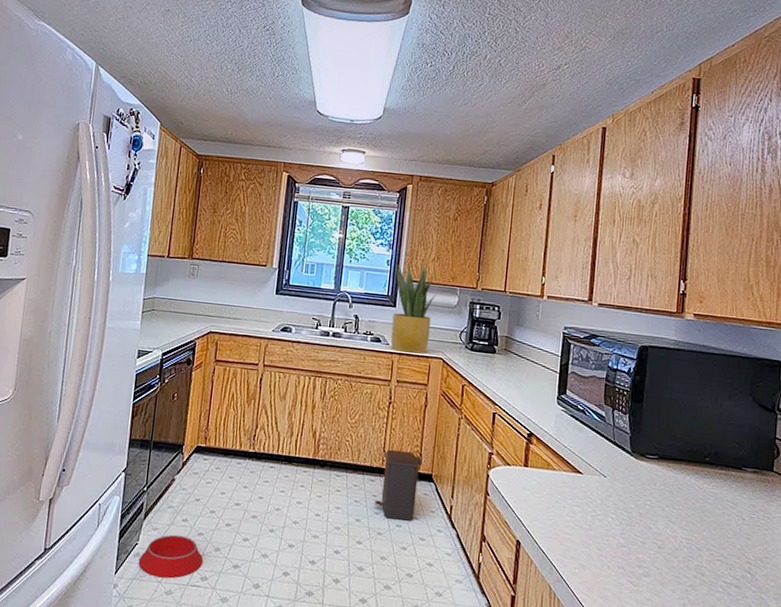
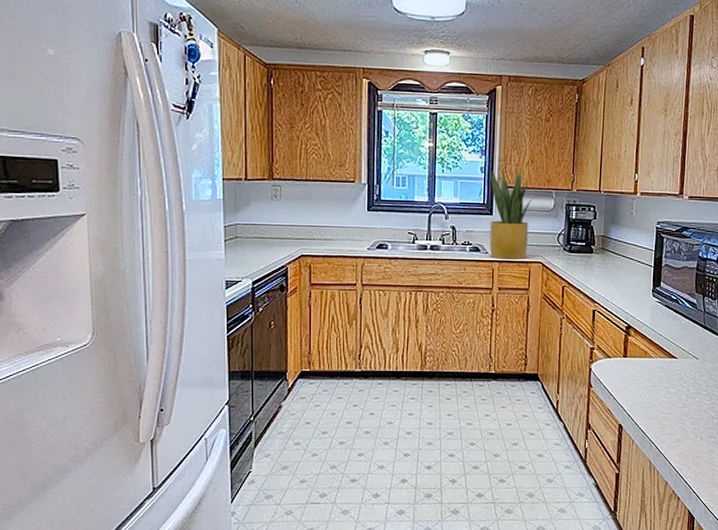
pet bowl: present [138,534,204,578] -> none [253,458,321,500]
pedal bin: present [374,449,422,521] -> none [484,354,528,419]

